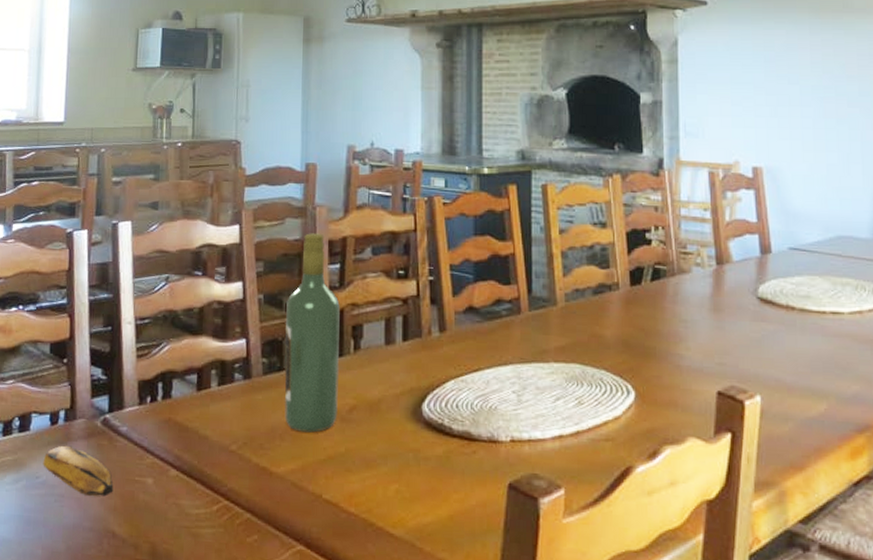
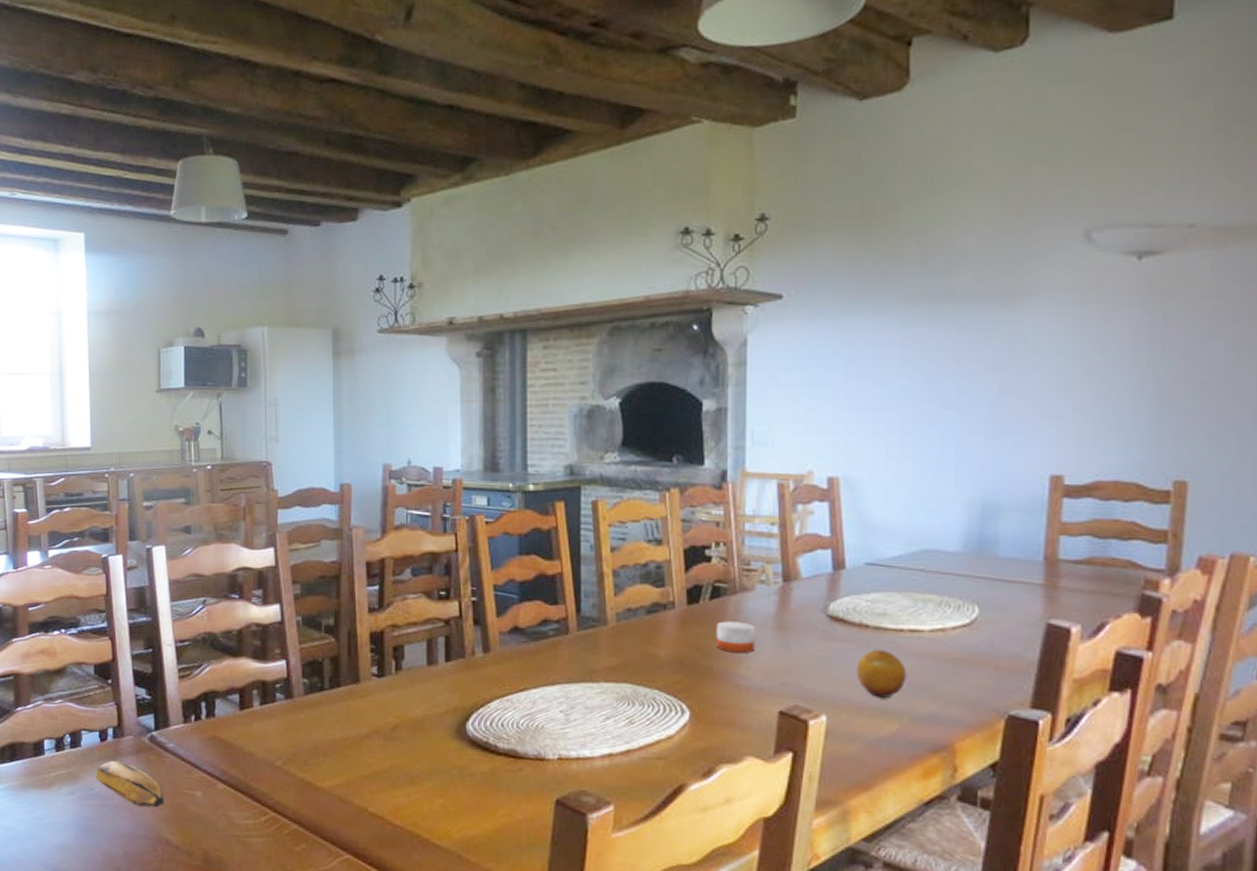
wine bottle: present [284,233,340,433] -> none [325,555,381,750]
candle: none [657,302,694,333] -> present [716,621,755,653]
fruit: none [785,330,831,378] -> present [856,649,907,698]

